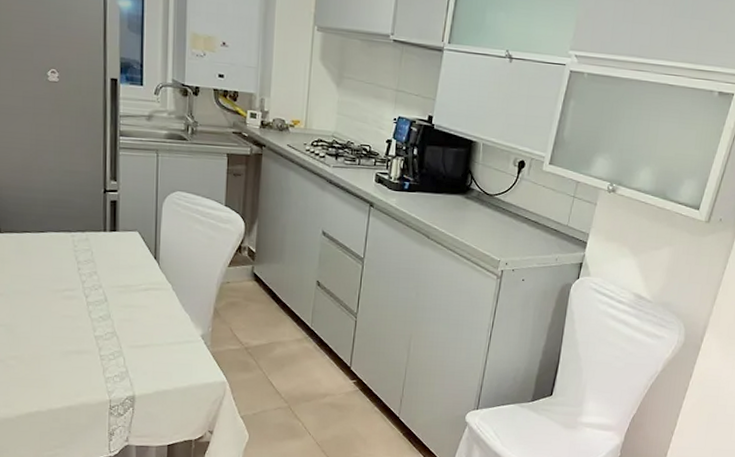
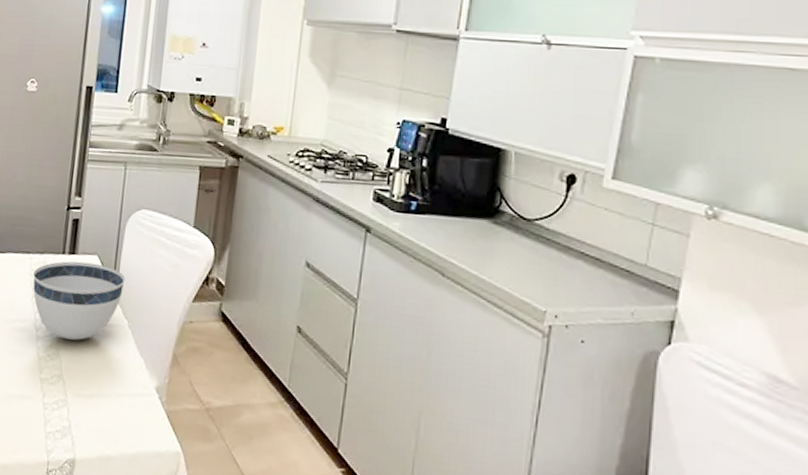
bowl: none [76,237,166,303] -> present [32,261,126,341]

